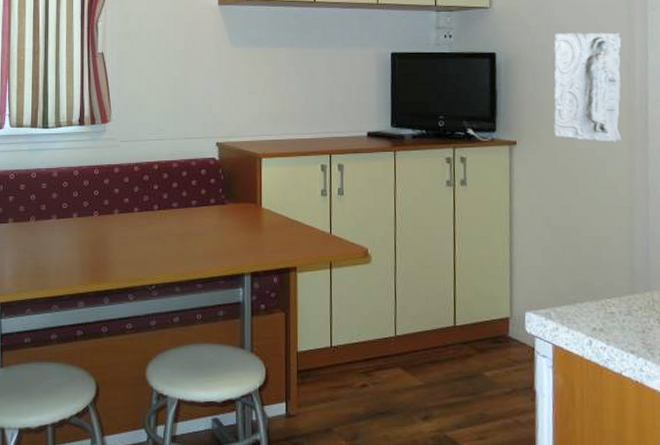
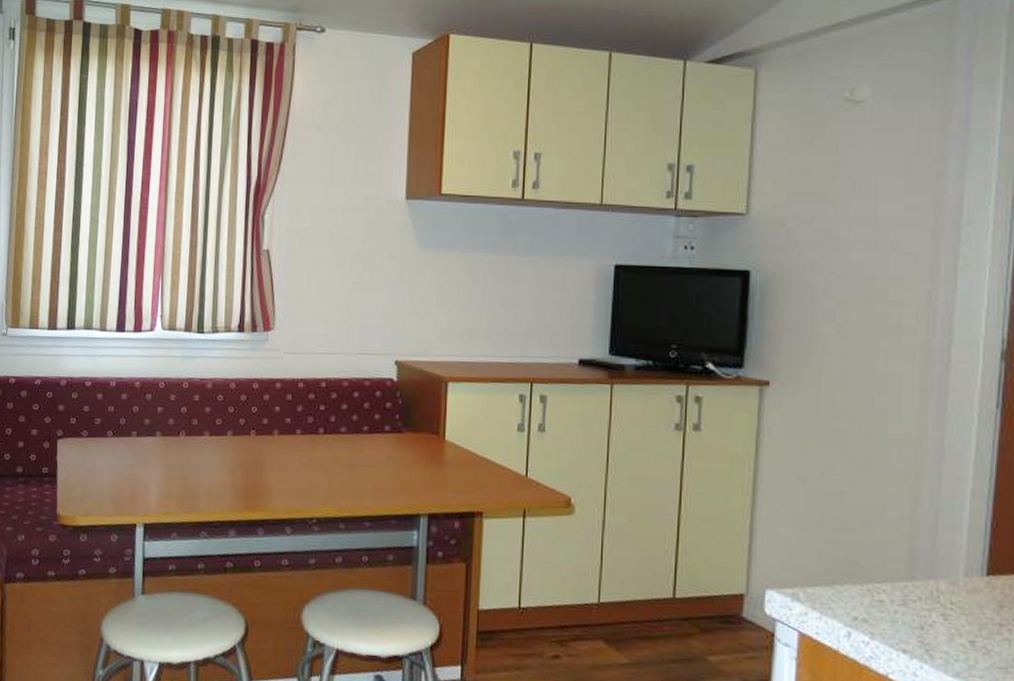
relief panel: present [553,32,622,143] -> none [820,248,922,391]

